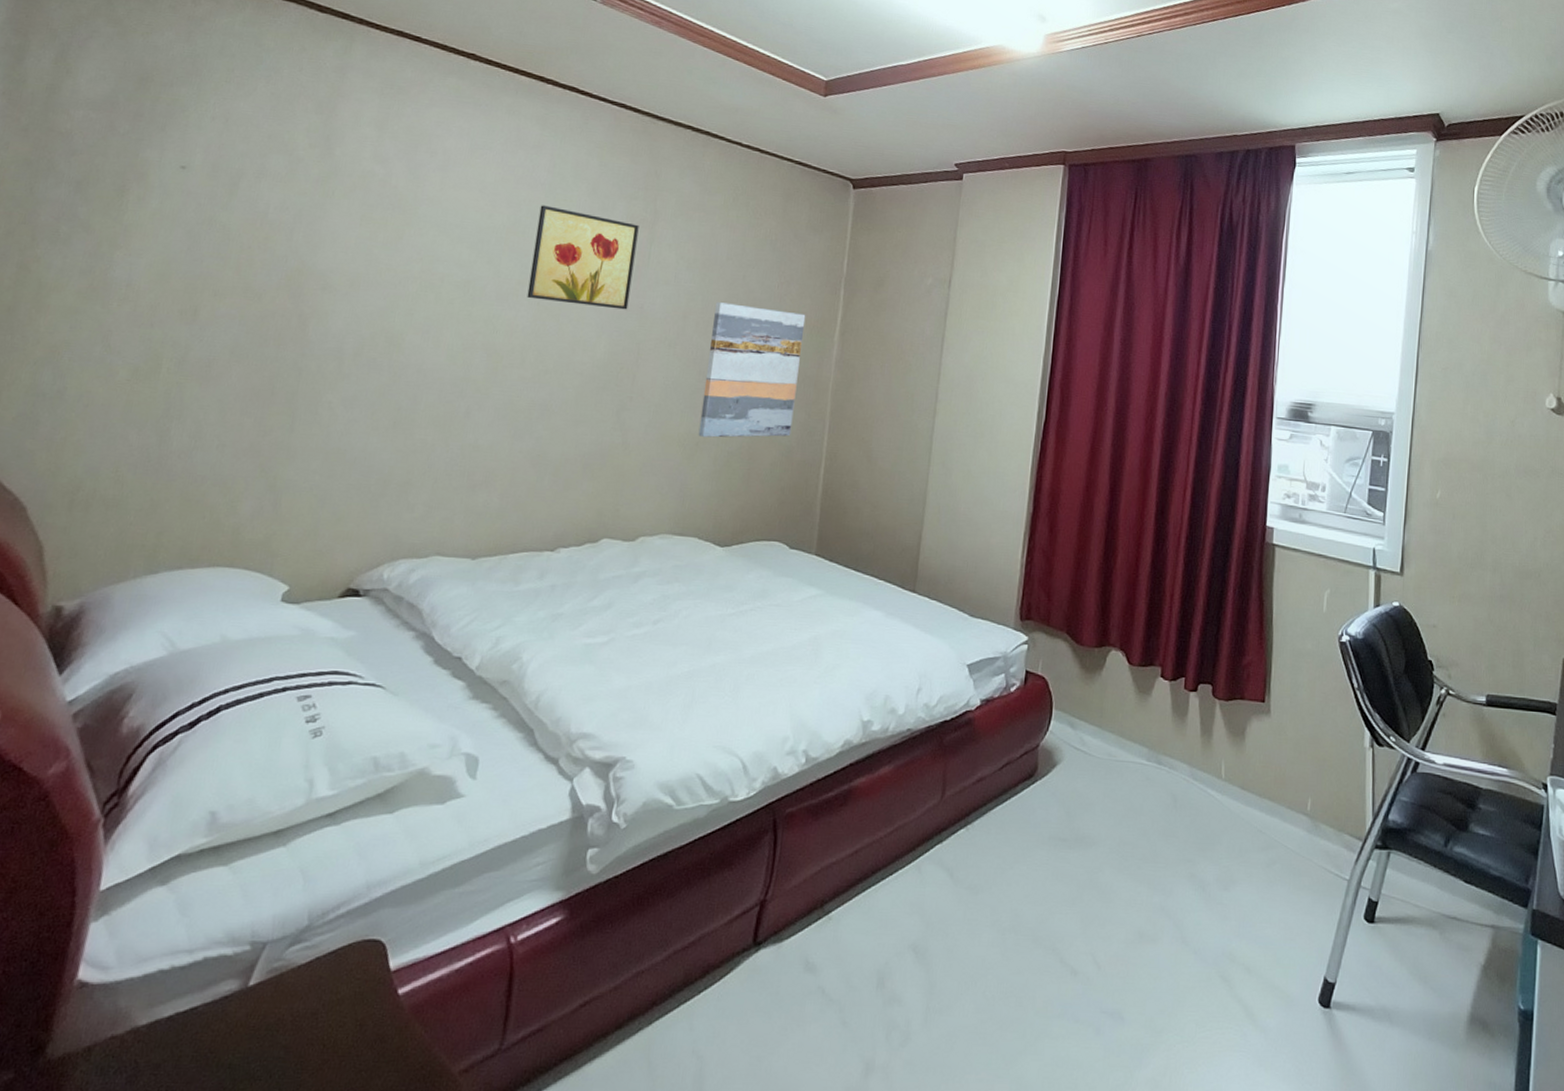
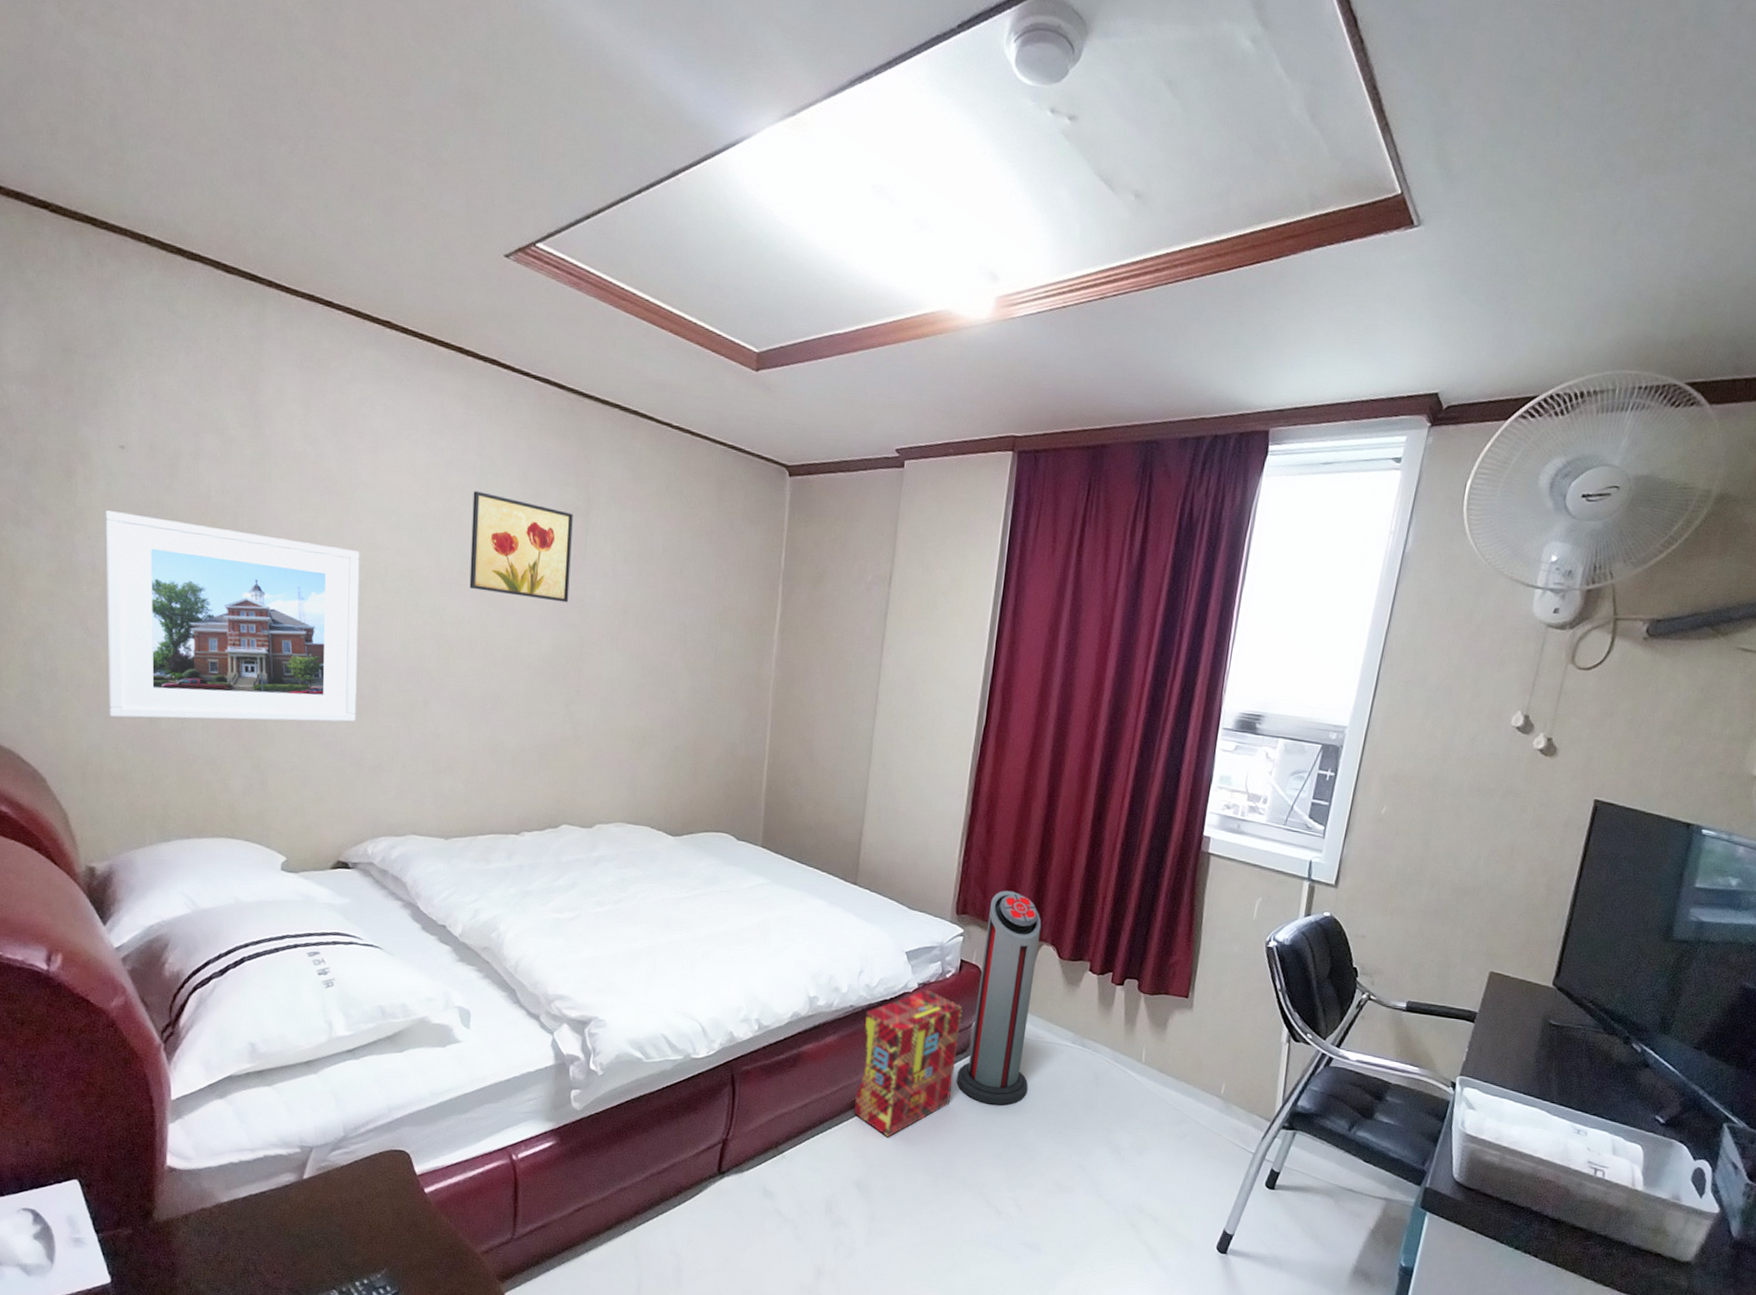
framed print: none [113,228,417,438] -> present [104,510,360,722]
wall art: present [698,302,806,438] -> none [645,596,745,734]
product box: none [910,706,1029,887] -> present [853,989,963,1138]
air purifier: none [1024,592,1109,839] -> present [957,890,1042,1105]

